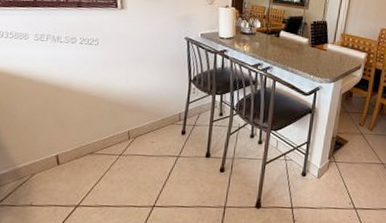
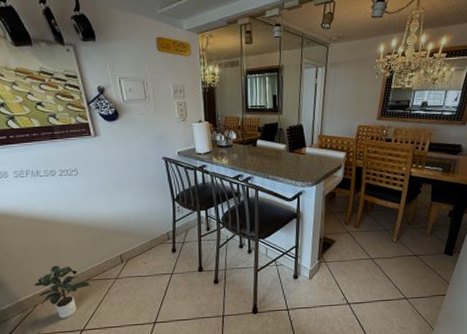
potted plant: none [34,134,93,191] -> present [33,265,90,319]

